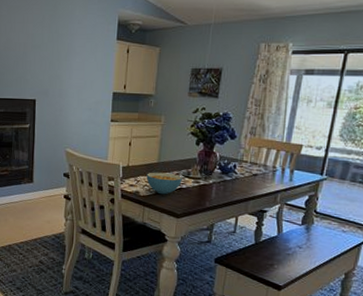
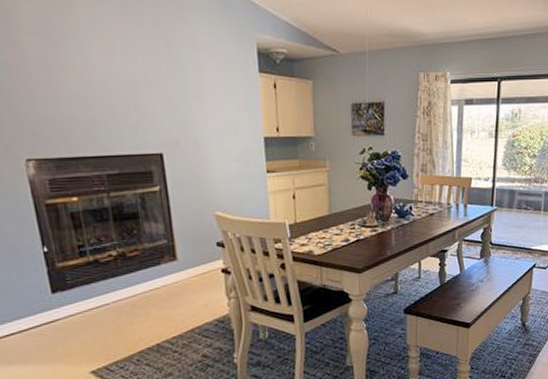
cereal bowl: present [146,172,182,195] -> none [318,224,359,250]

